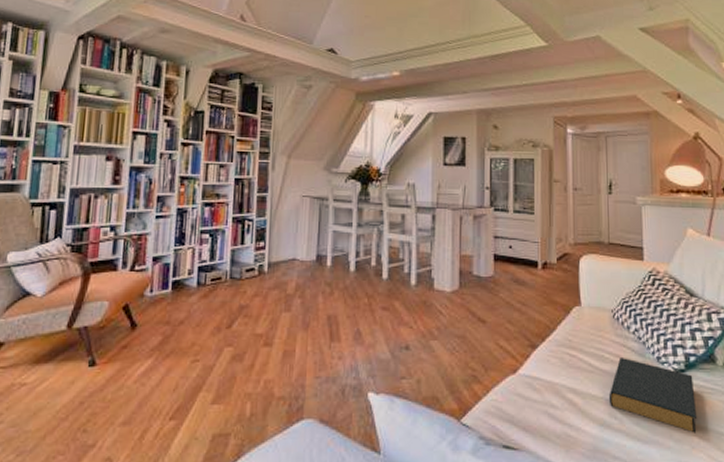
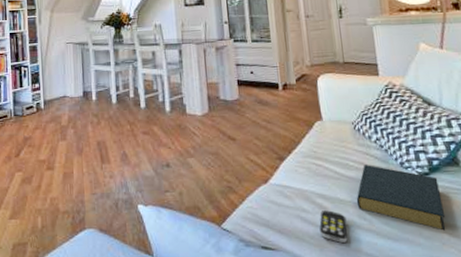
remote control: none [567,407,597,443] -> present [319,210,348,243]

